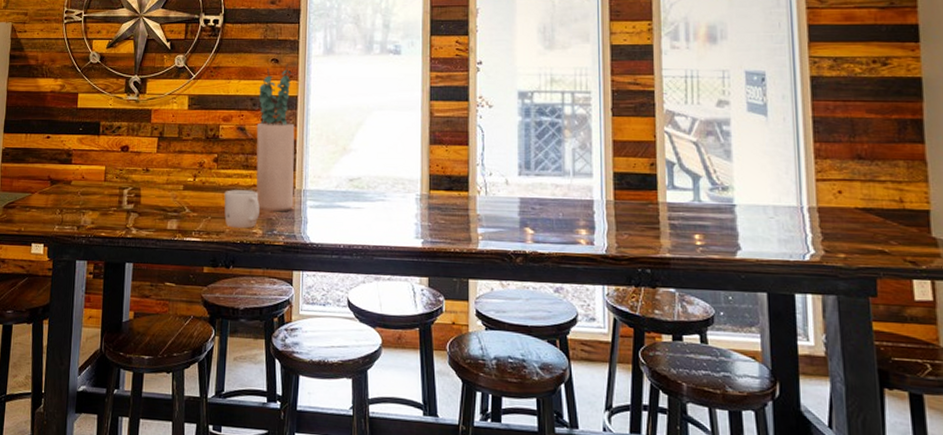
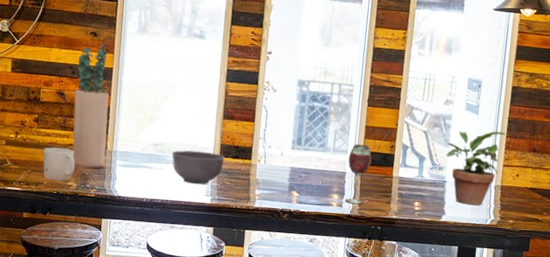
bowl: none [371,184,436,224] -> present [171,150,225,184]
wineglass: none [595,164,626,241] -> present [344,144,372,205]
potted plant: none [729,135,813,235] -> present [446,131,506,206]

